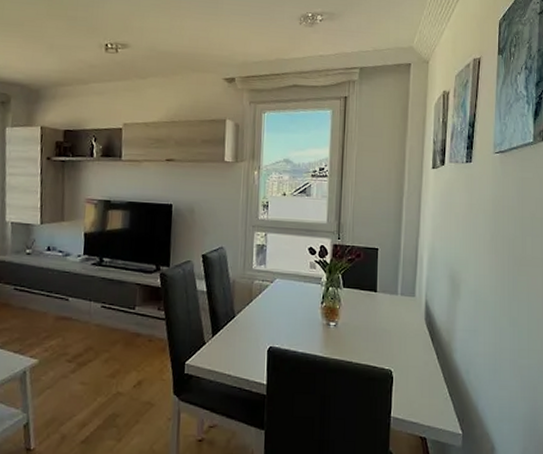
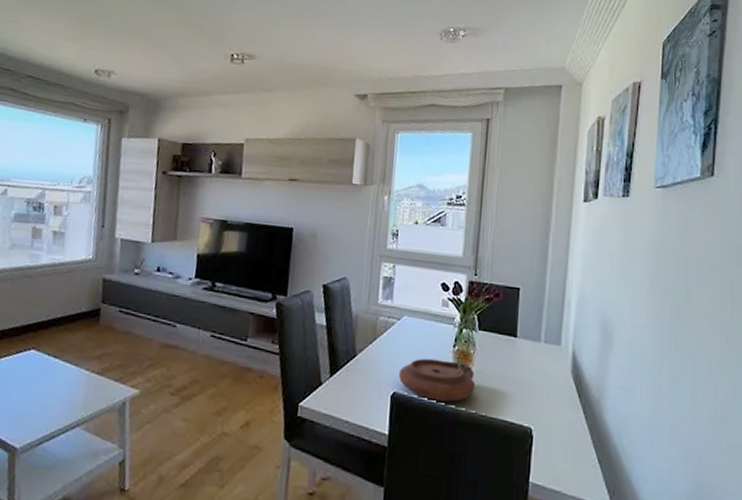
plate: none [273,315,342,352] -> present [398,358,475,402]

